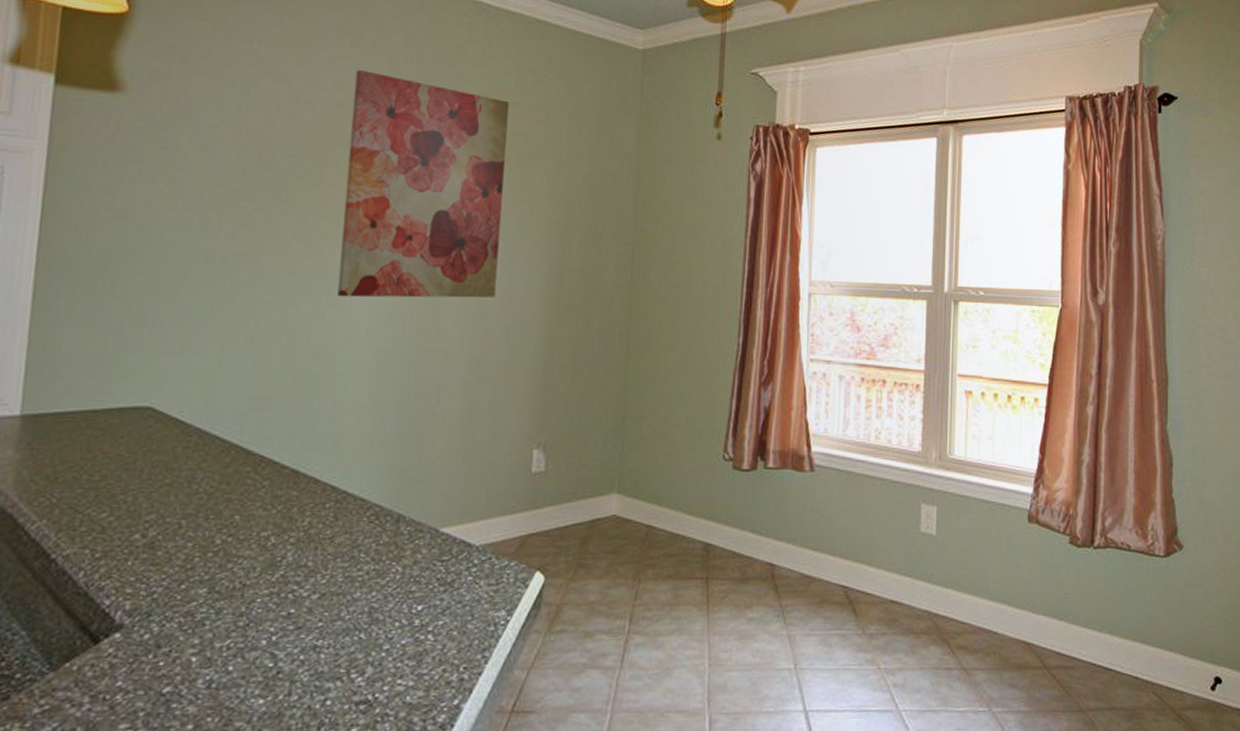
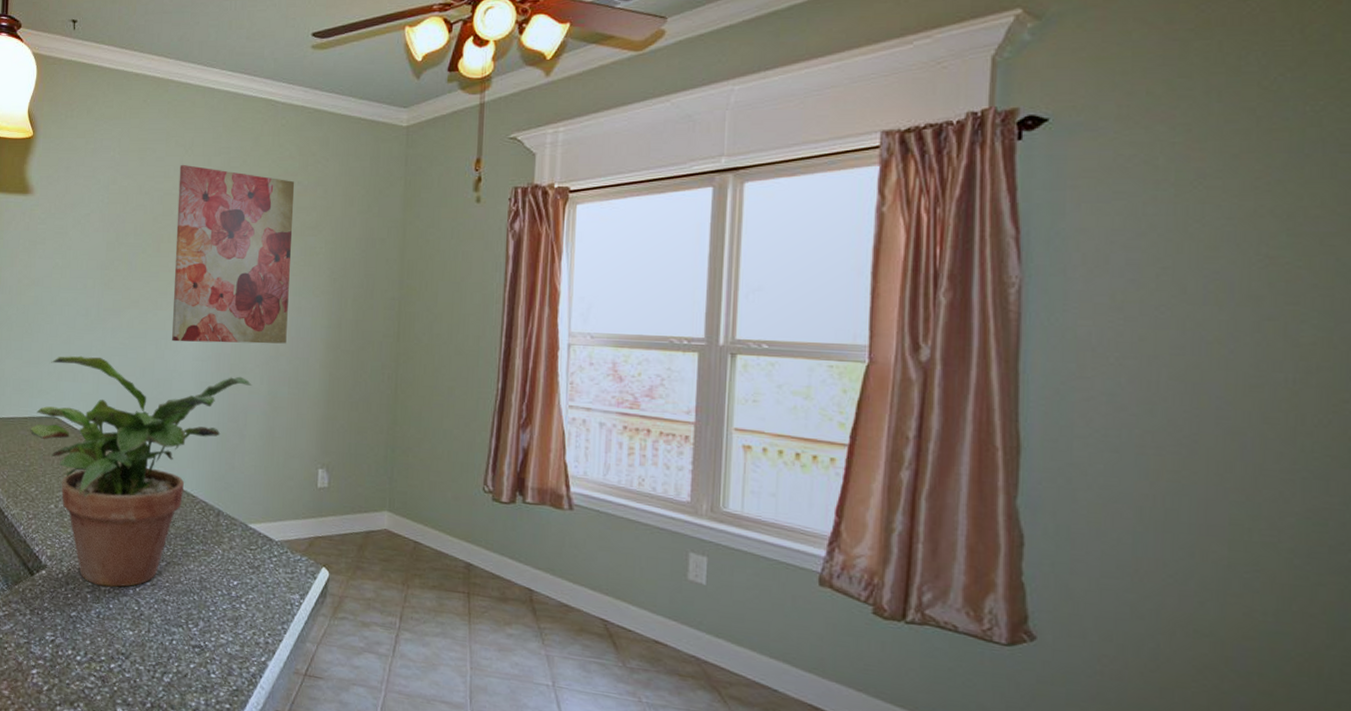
potted plant: none [101,318,449,642] -> present [29,355,252,588]

